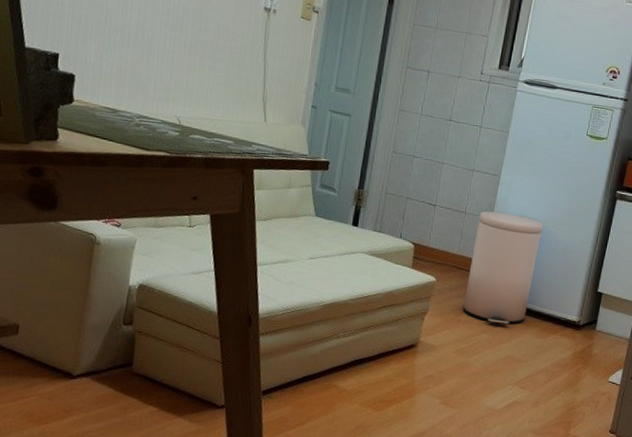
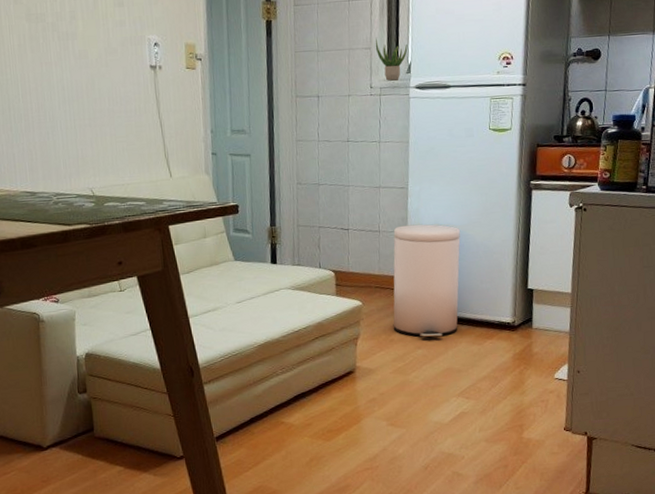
potted plant: none [492,27,523,73] -> present [375,37,408,82]

